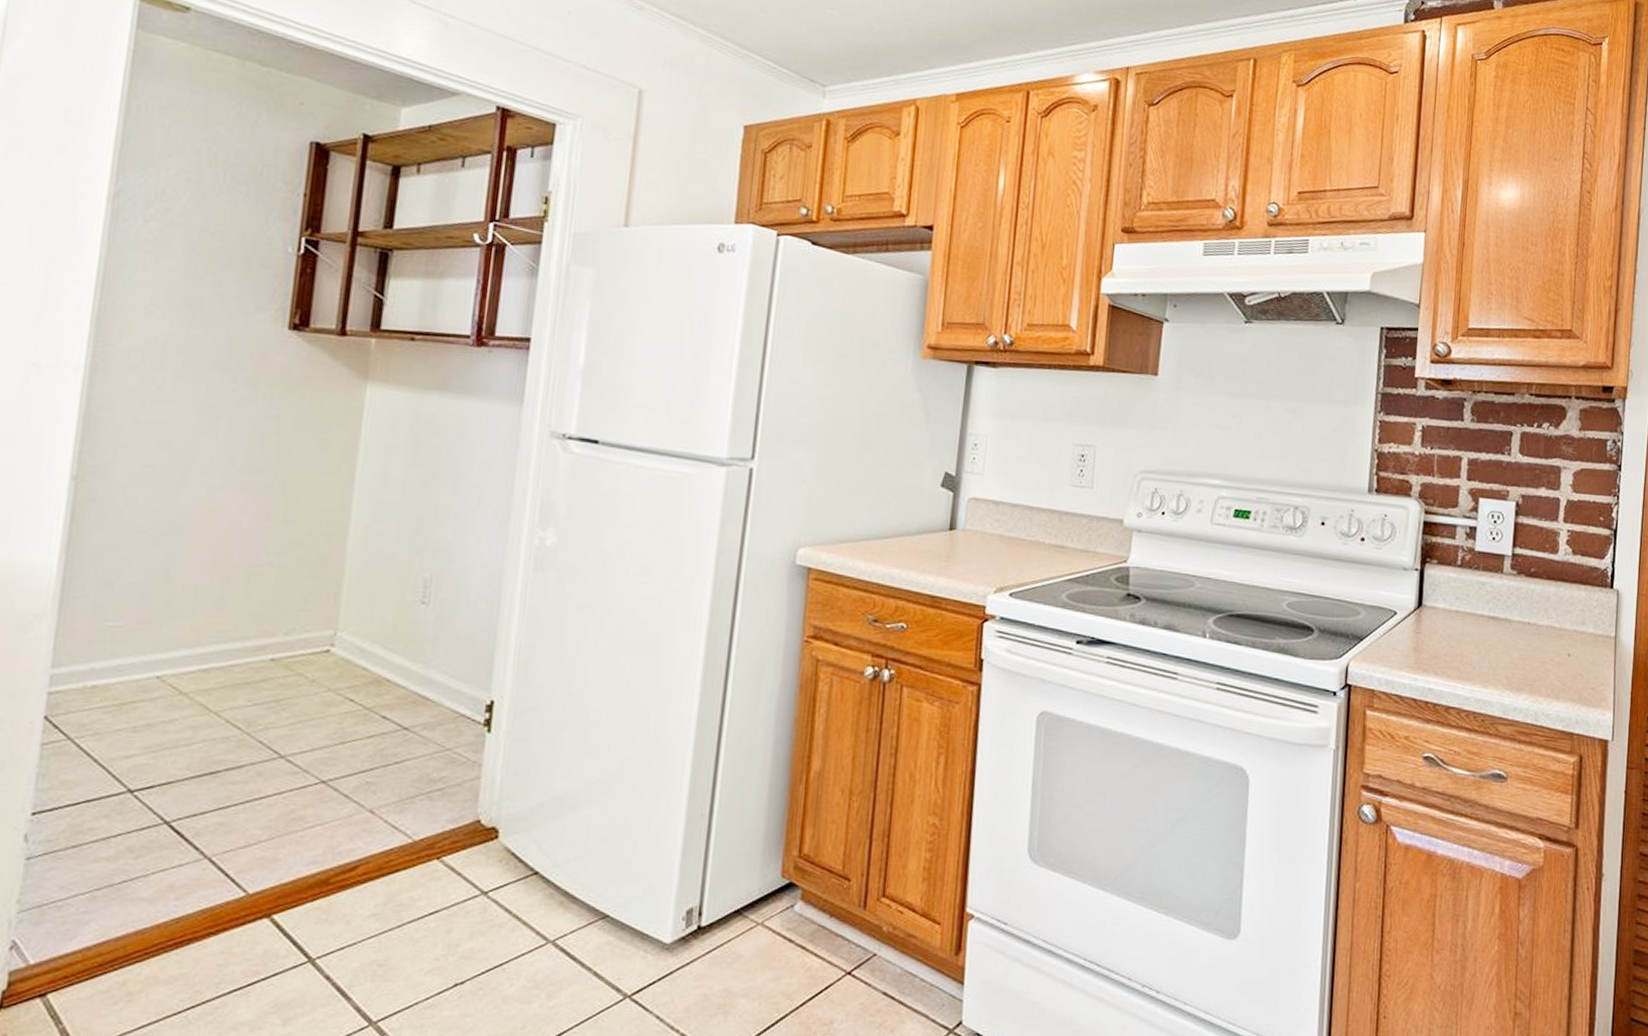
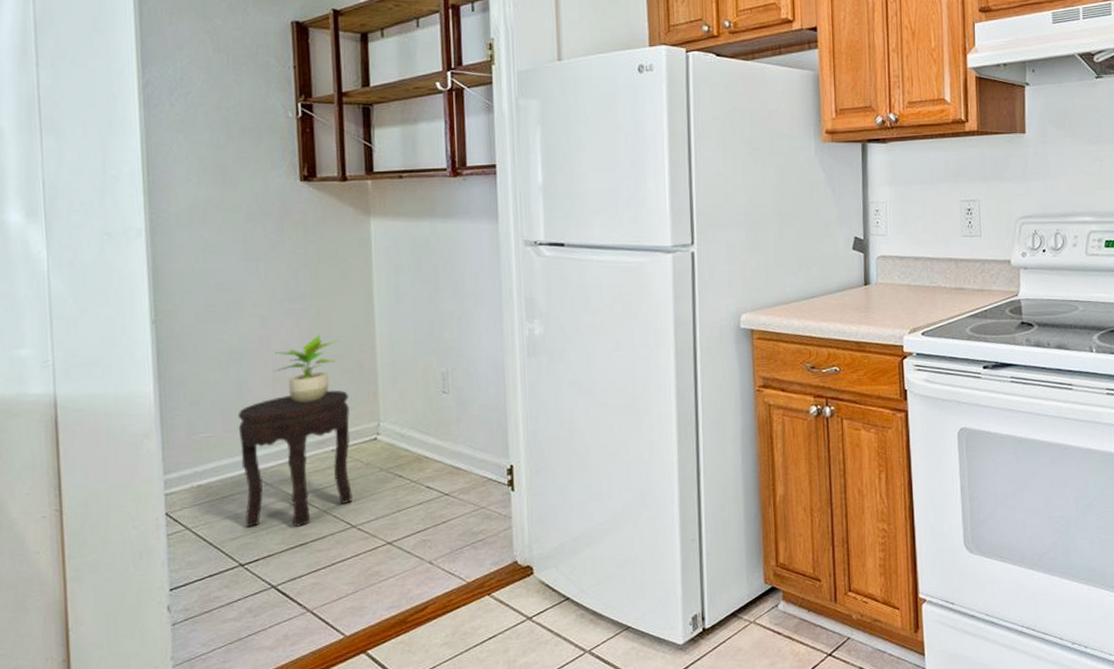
side table: none [144,585,303,750] -> present [237,389,353,528]
potted plant: none [215,515,301,597] -> present [274,334,338,403]

